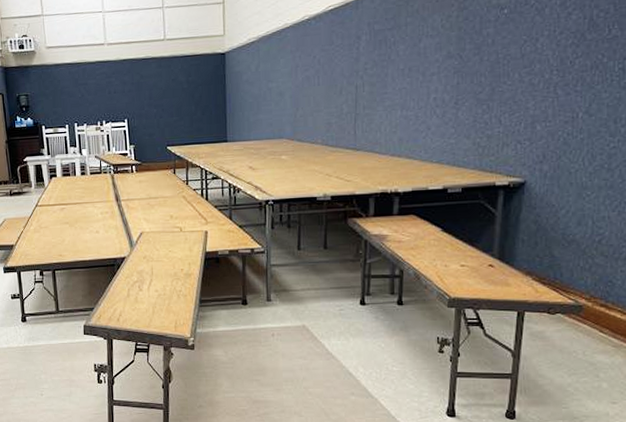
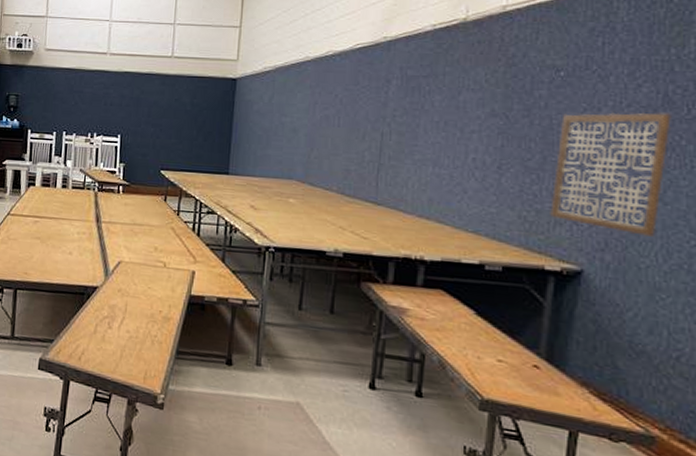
wall art: none [499,35,596,146] -> present [550,111,671,237]

